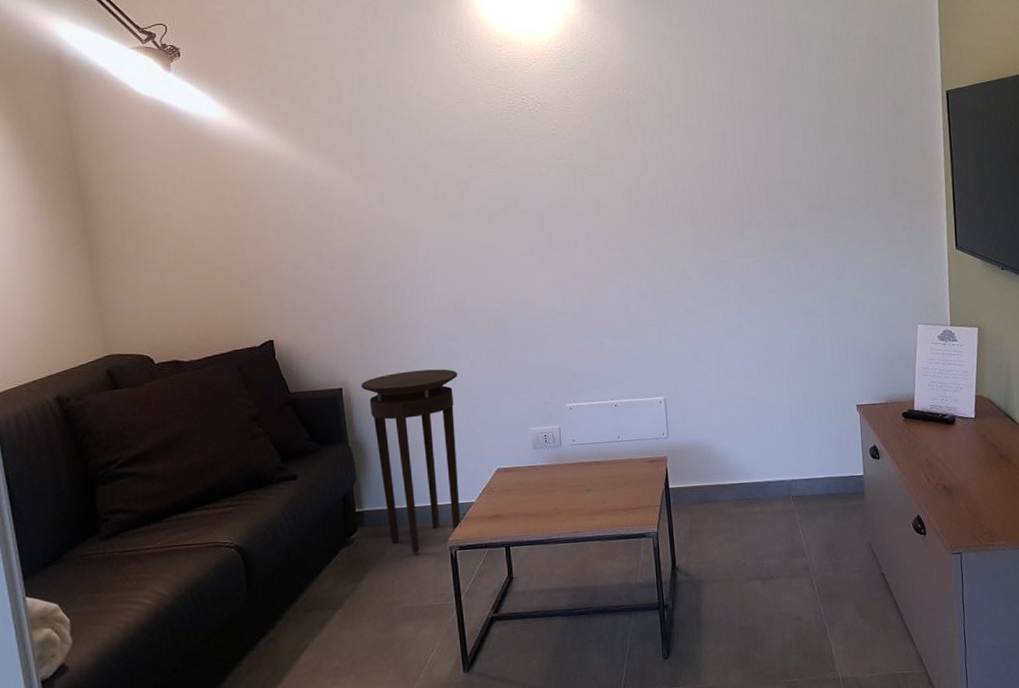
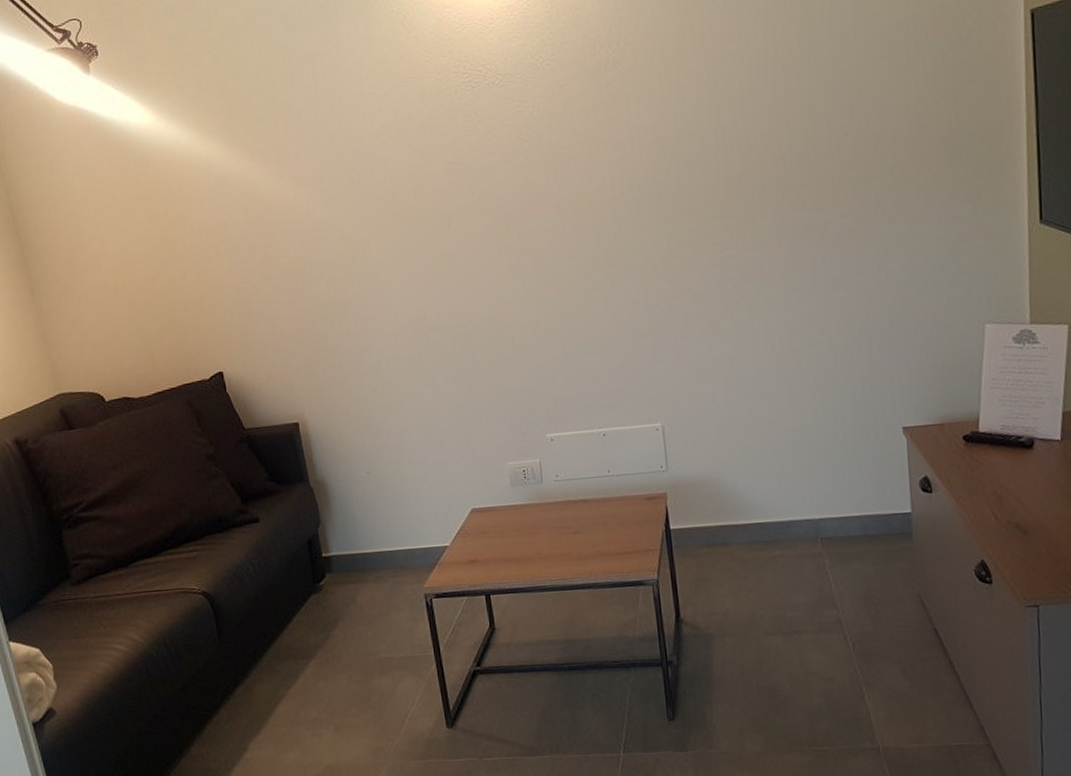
stool: present [361,369,461,553] -> none [318,397,436,601]

